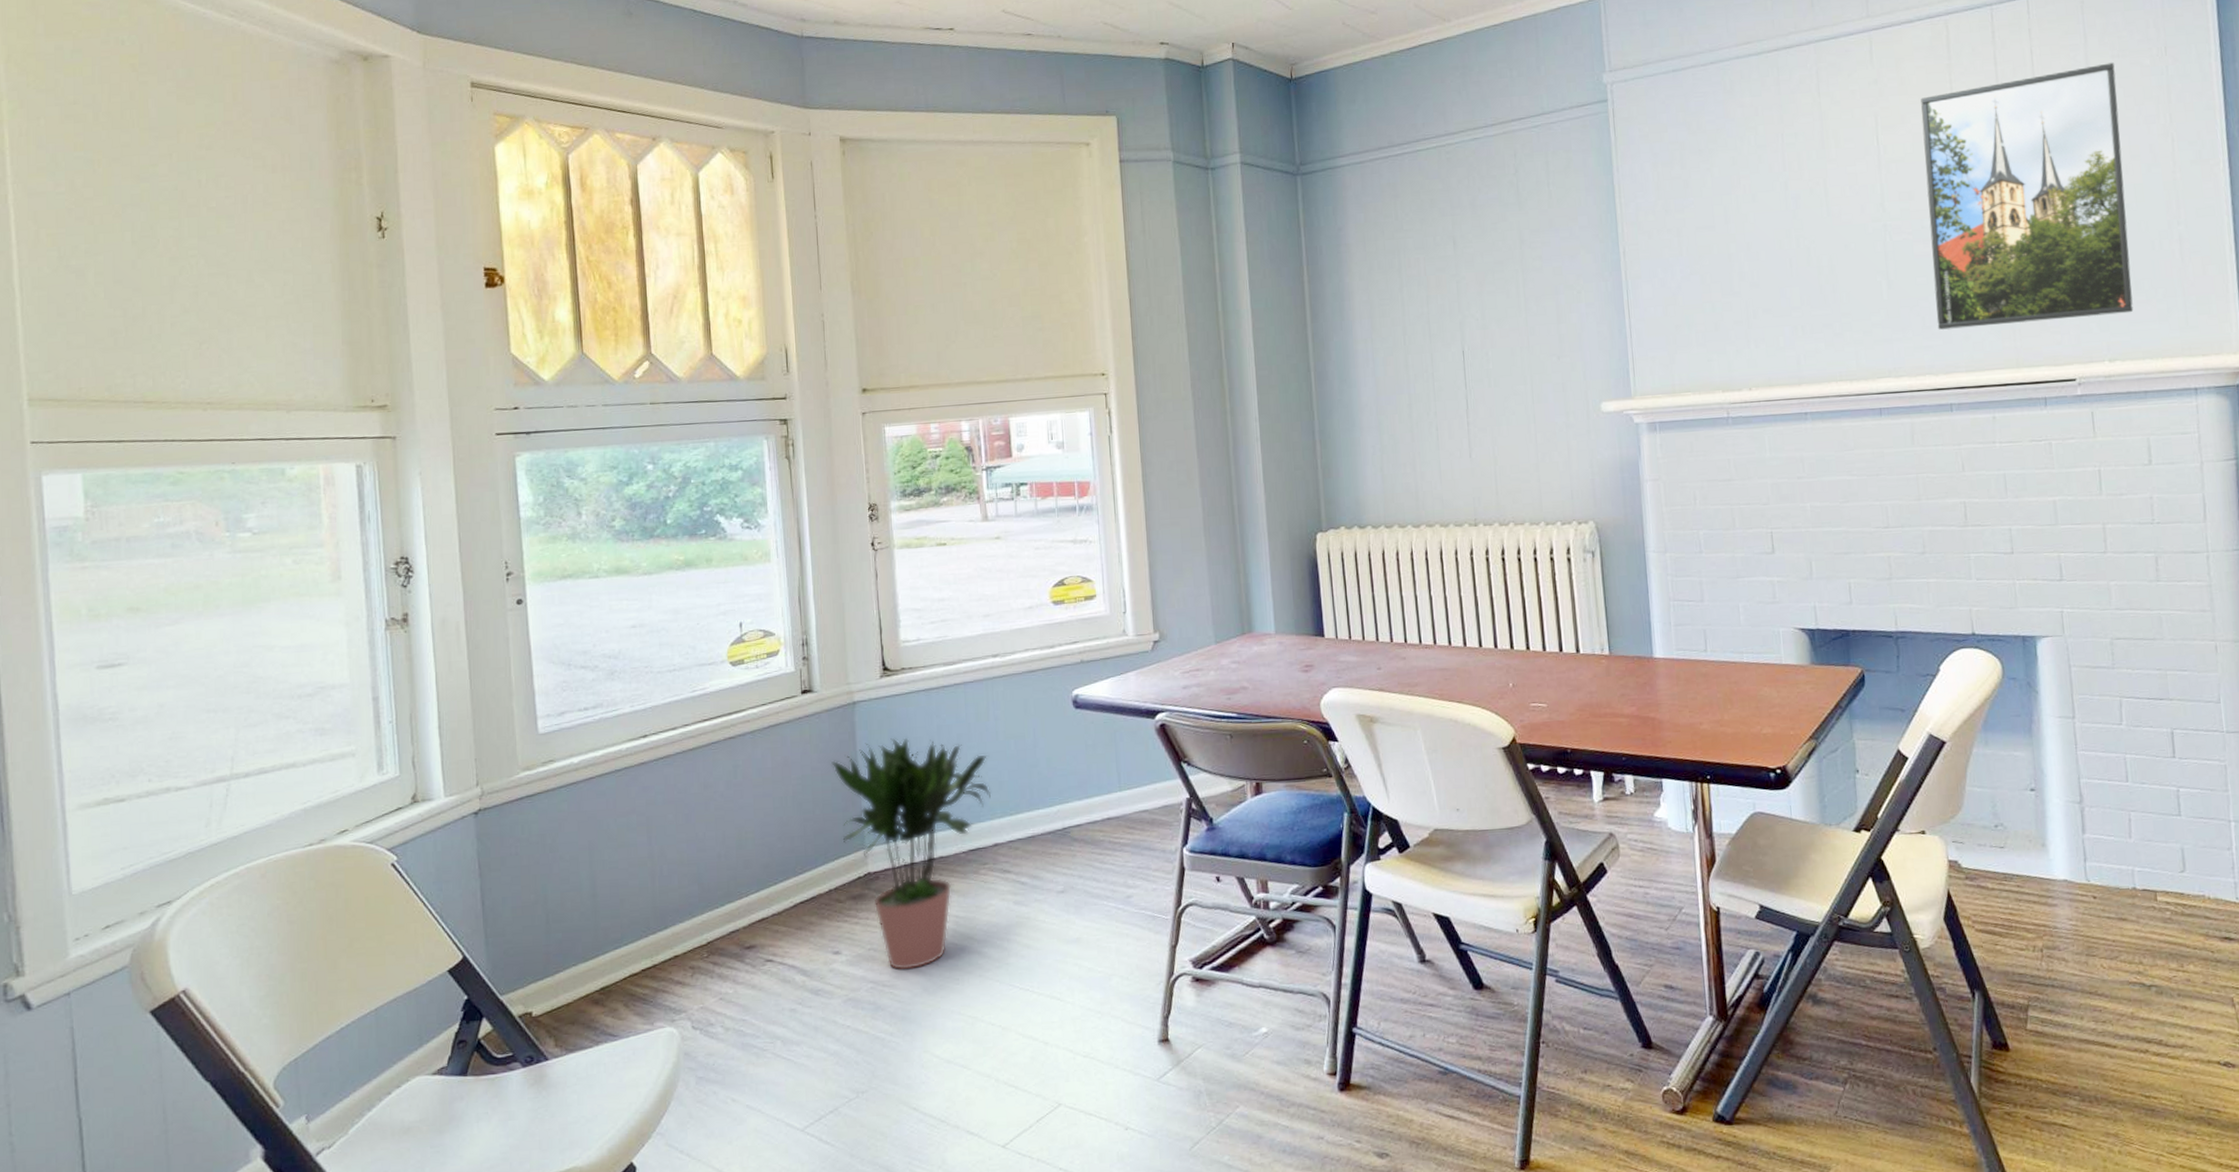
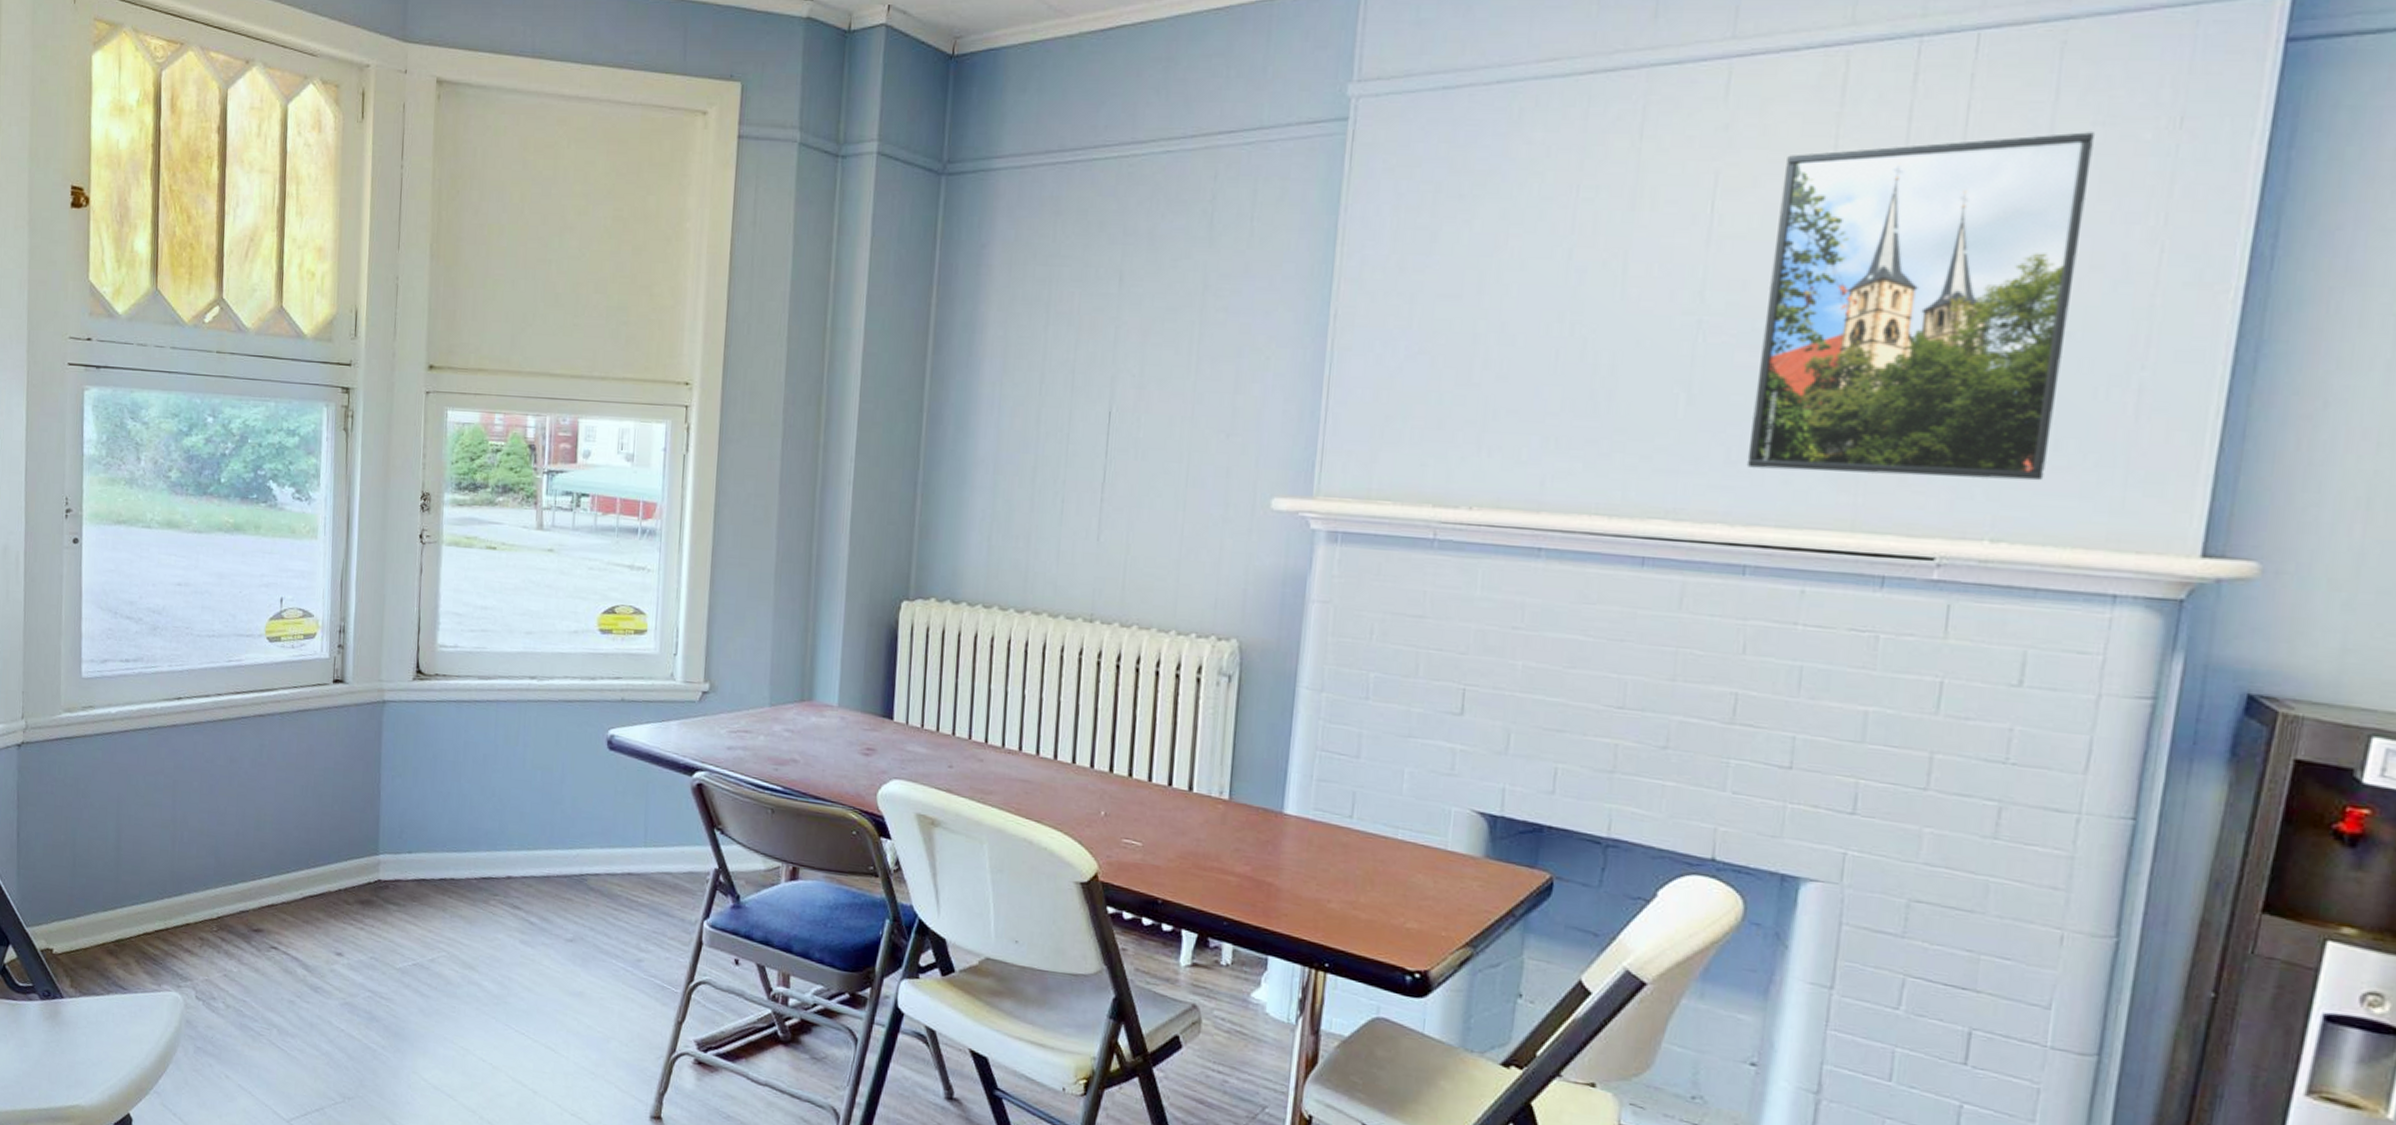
potted plant: present [831,737,991,971] -> none [355,745,511,988]

